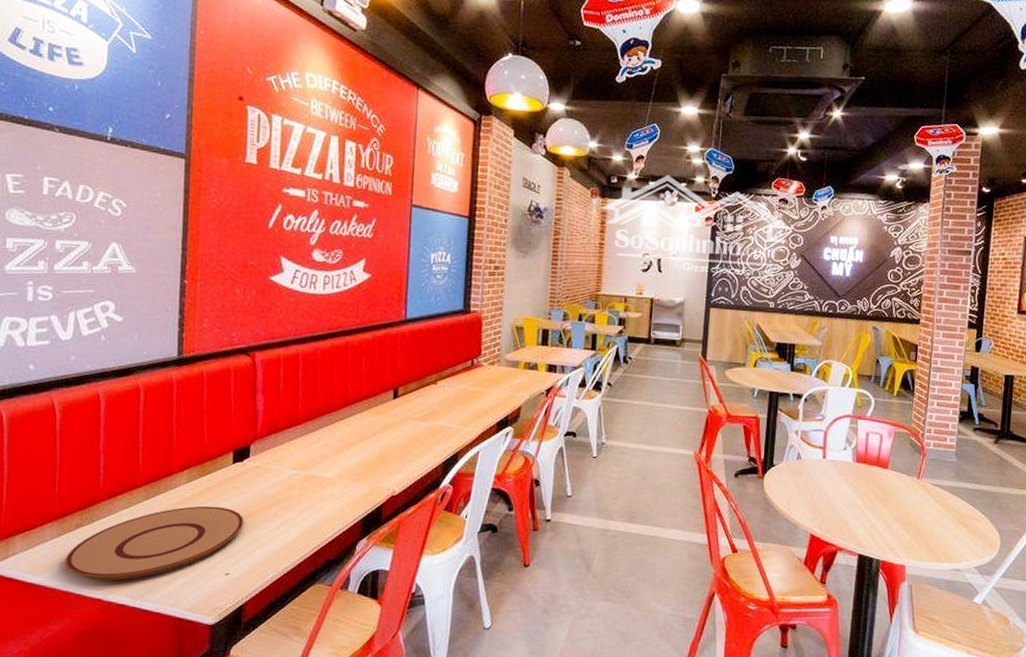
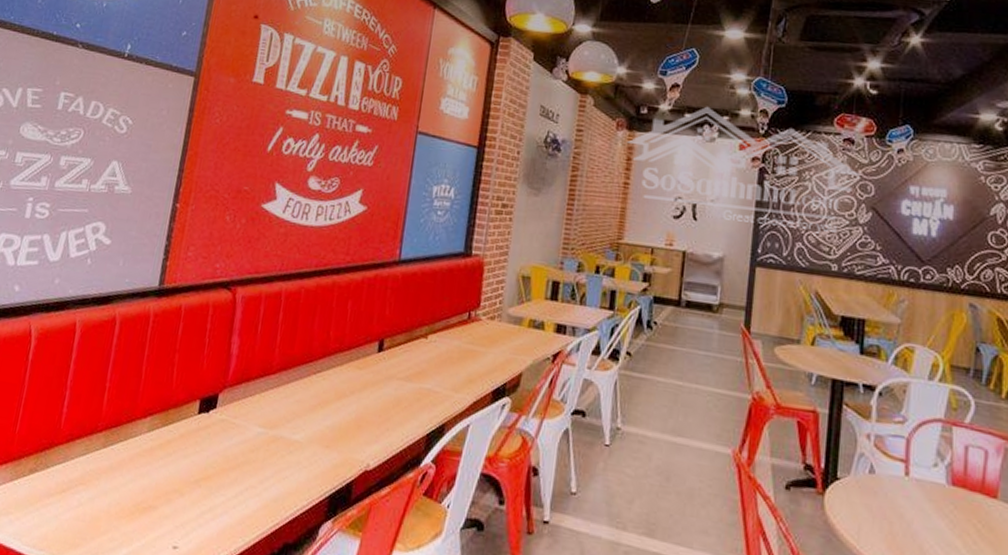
plate: present [65,506,244,581] -> none [12,460,201,542]

